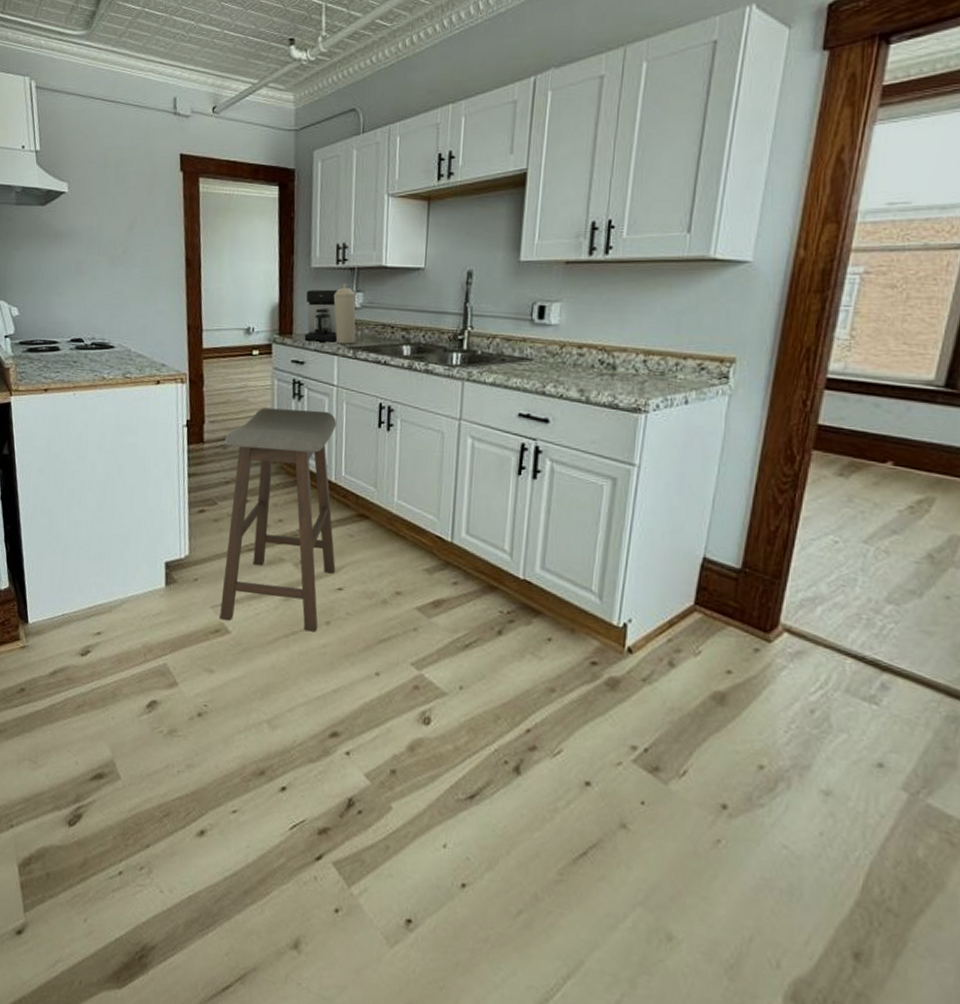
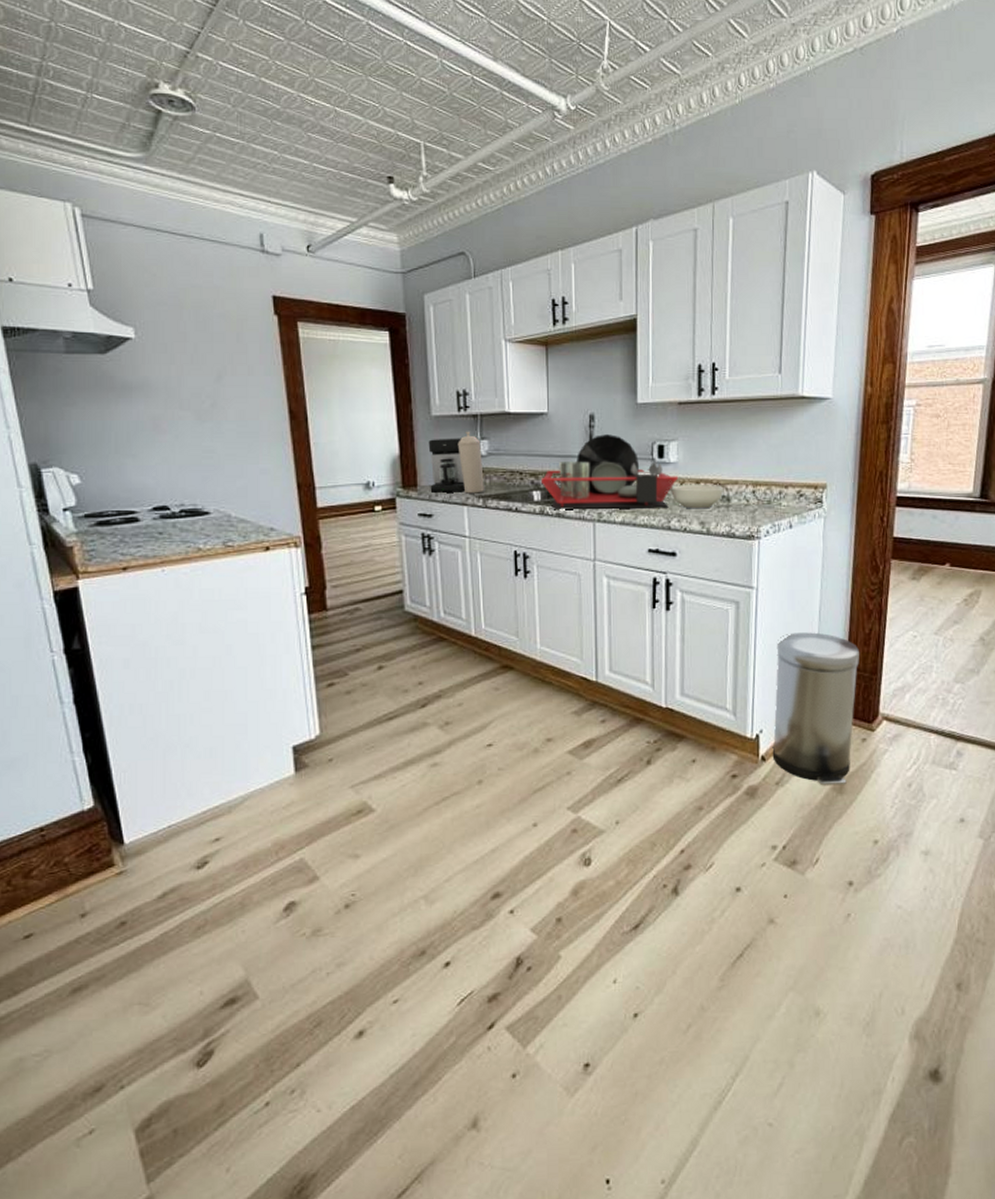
bar stool: present [220,407,337,632] -> none [351,564,484,798]
dish rack: none [412,292,559,372] -> present [541,434,679,510]
bowl: none [549,348,610,376] -> present [671,485,724,509]
pedal bin: none [641,519,761,697] -> present [772,632,860,786]

